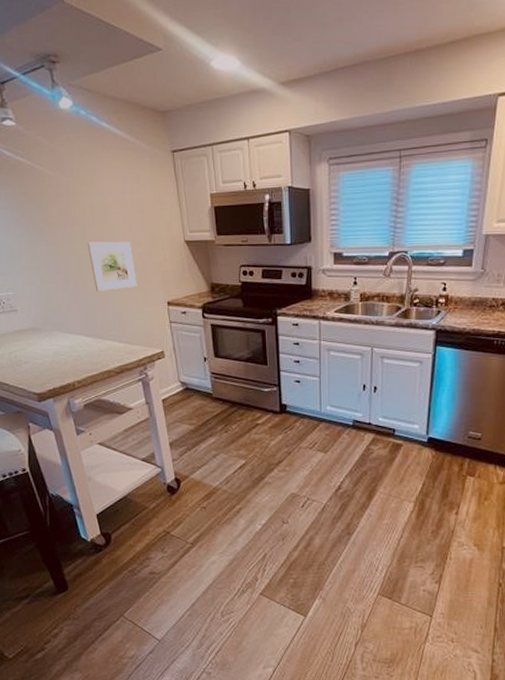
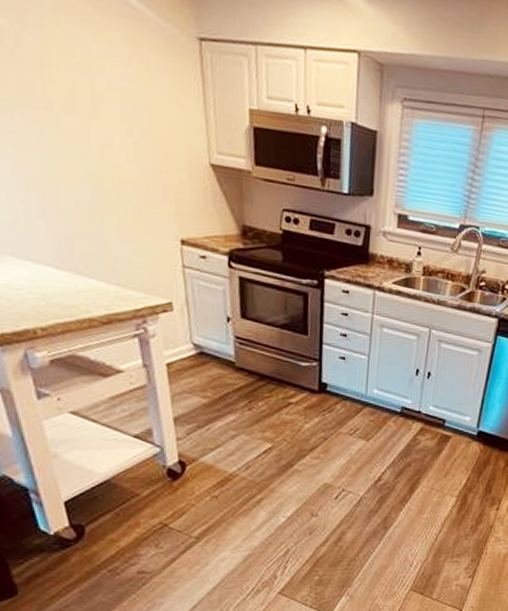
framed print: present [87,241,137,291] -> none [62,138,138,213]

